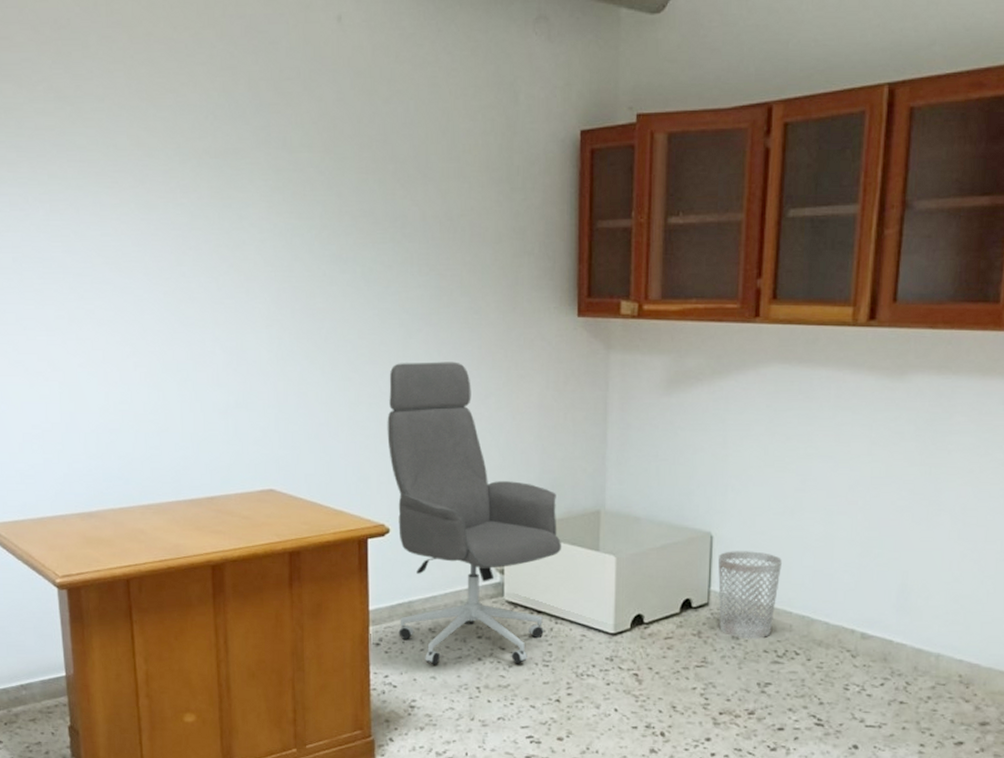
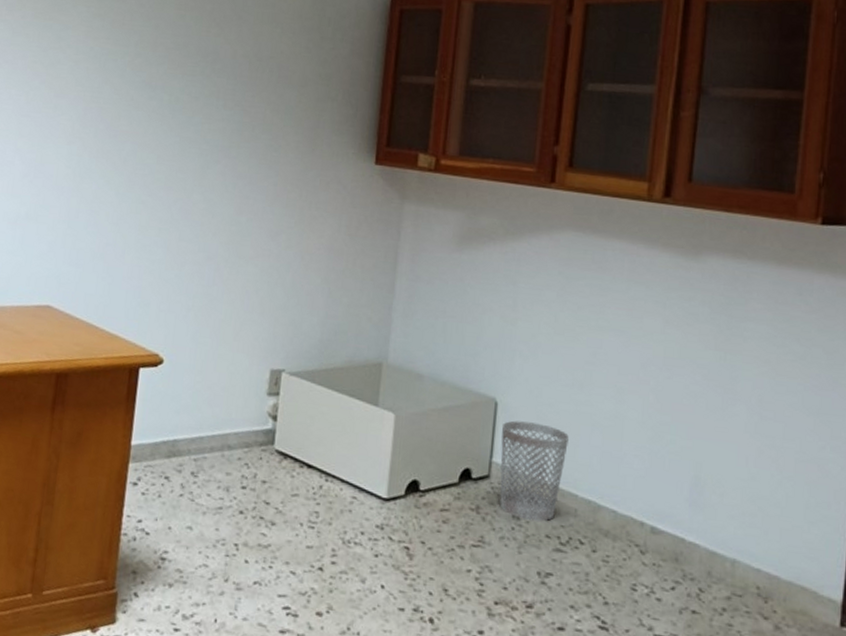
office chair: present [387,362,562,665] -> none [159,191,340,523]

